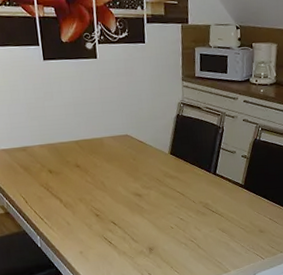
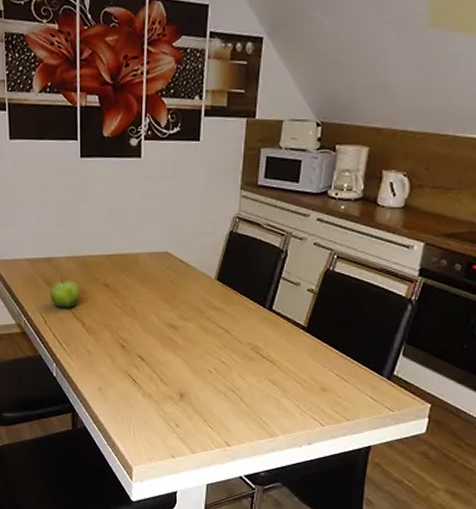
fruit: none [28,164,55,189] -> present [50,279,80,308]

